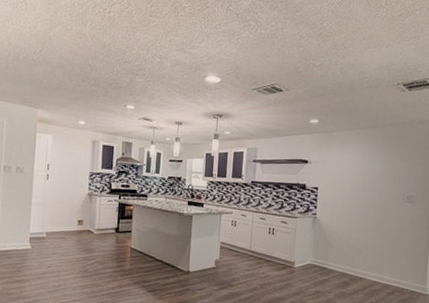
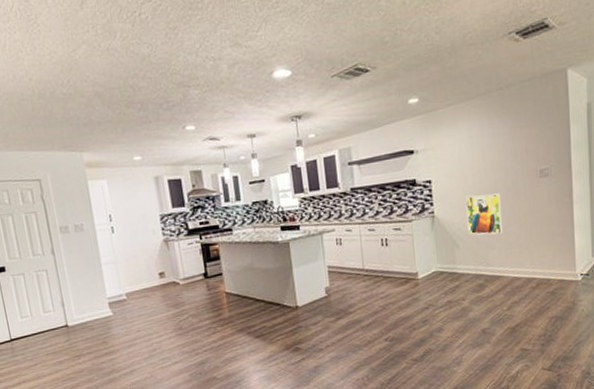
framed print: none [342,207,373,242] -> present [466,193,502,235]

